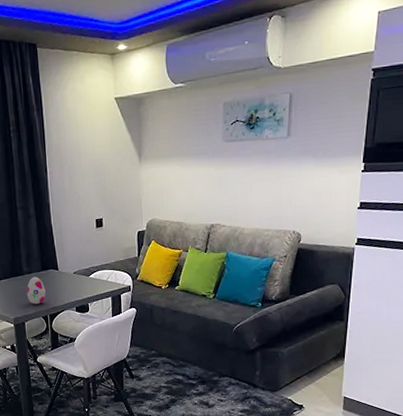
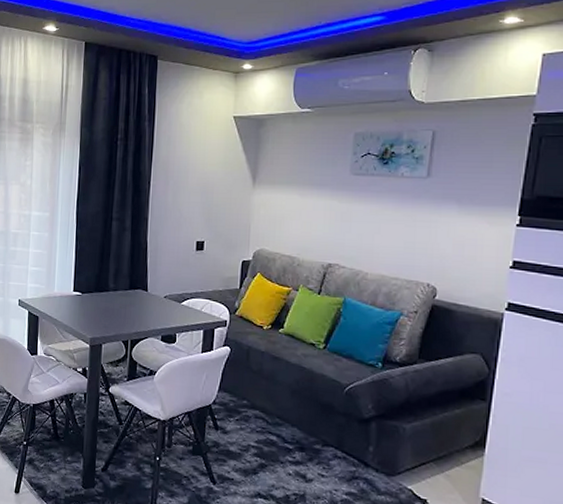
decorative egg: present [27,276,46,305] -> none [109,295,130,326]

